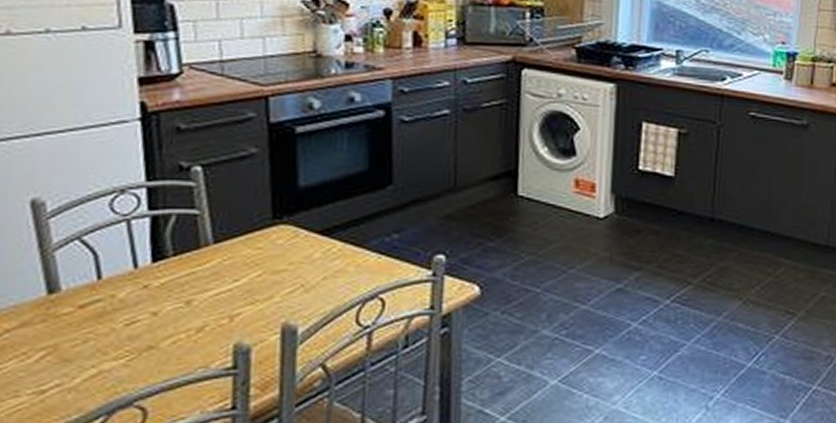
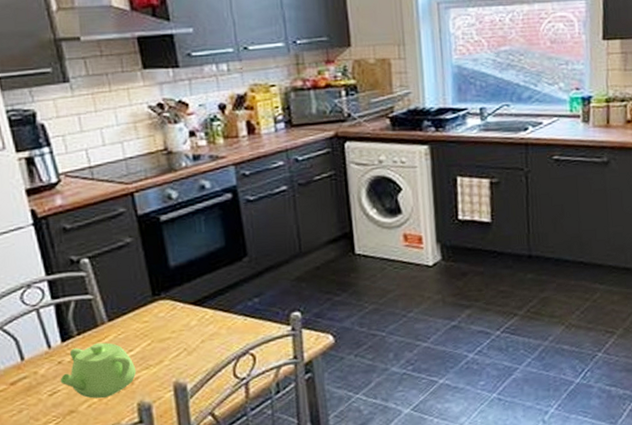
teapot: none [142,268,239,335] -> present [60,342,137,399]

